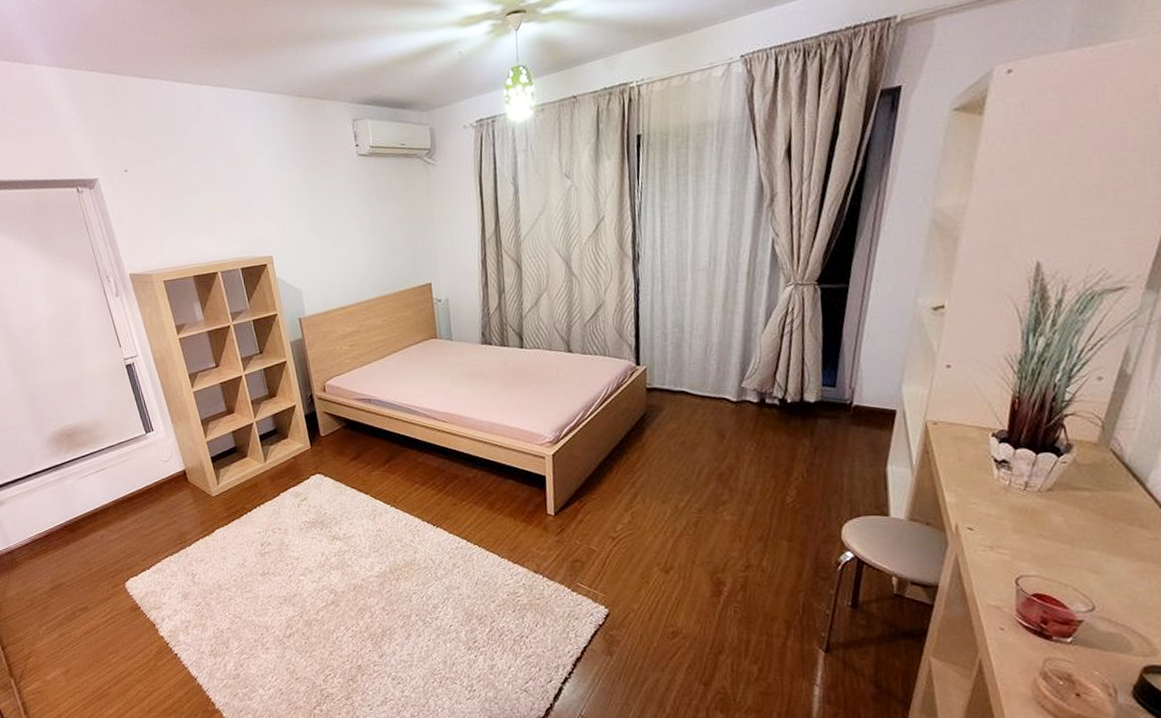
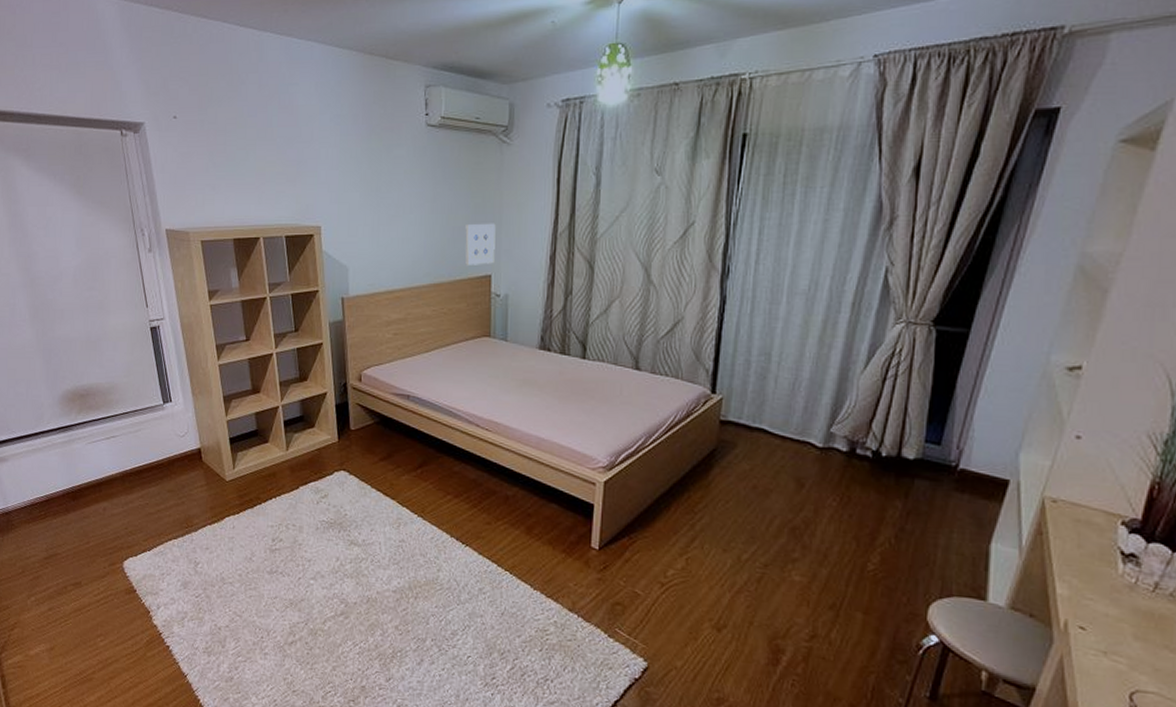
wall art: none [403,236,433,277] -> present [465,223,496,265]

